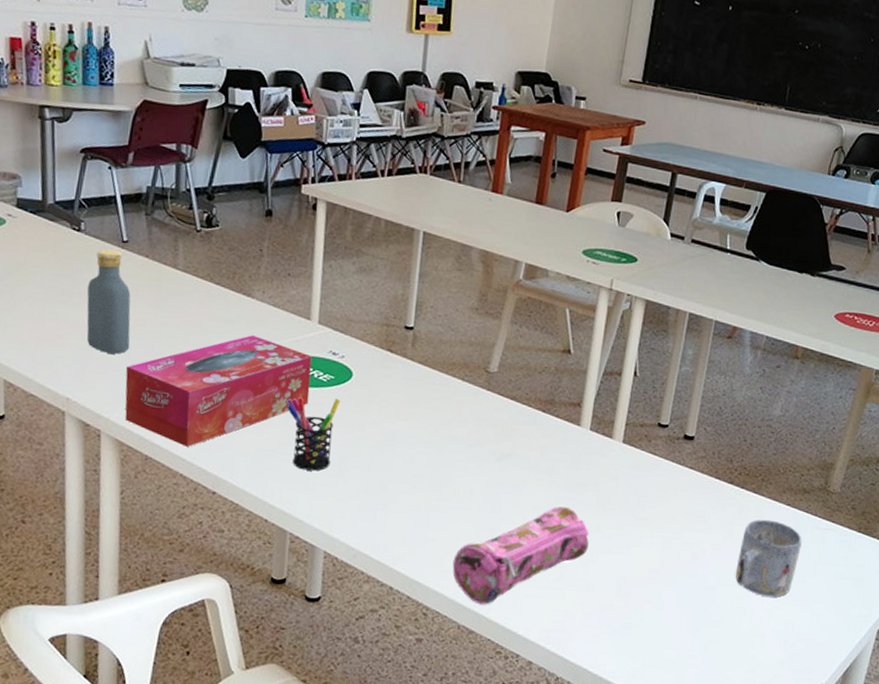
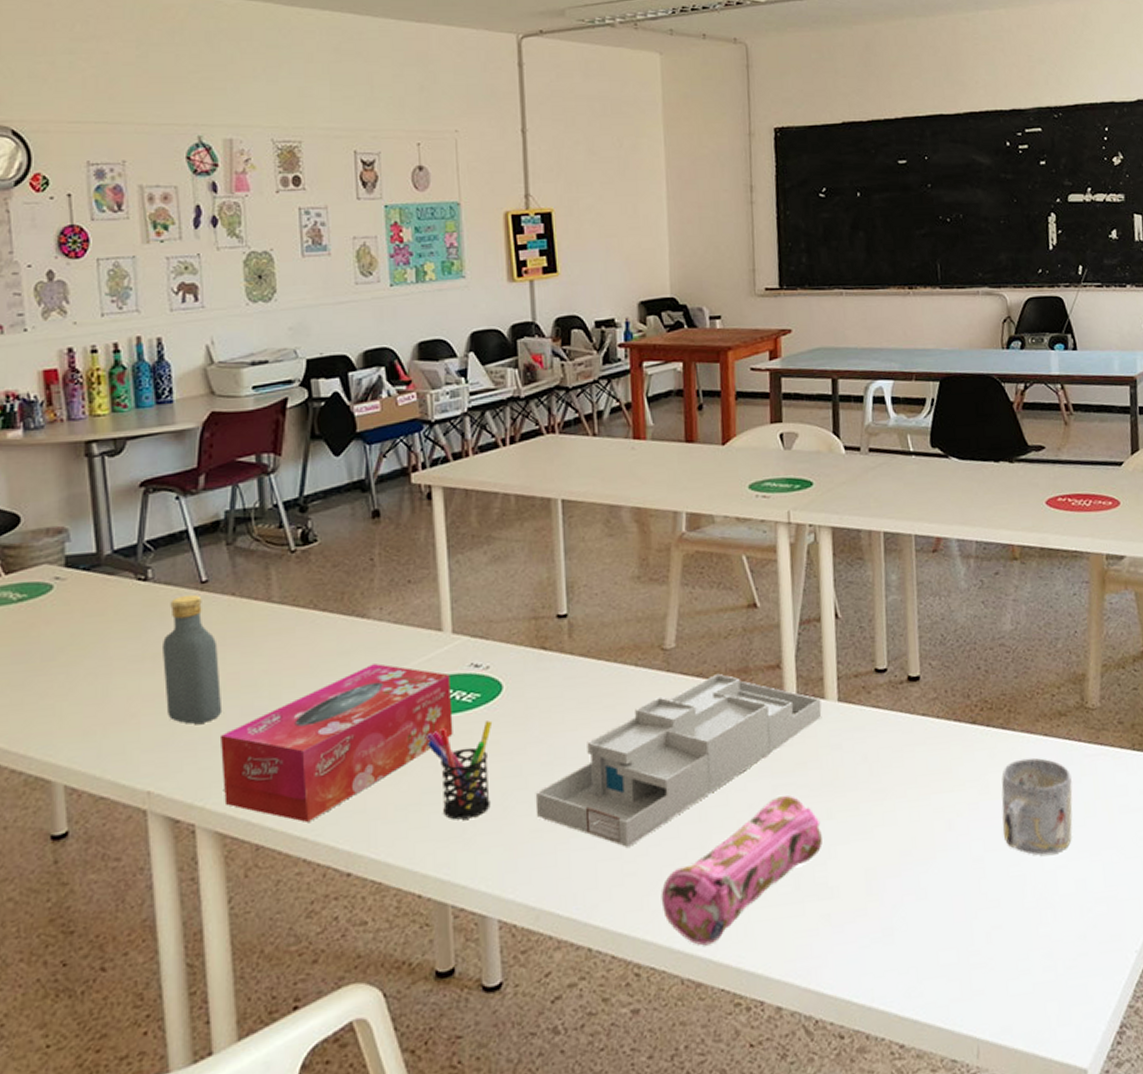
desk organizer: none [365,400,609,519] -> present [535,673,822,847]

